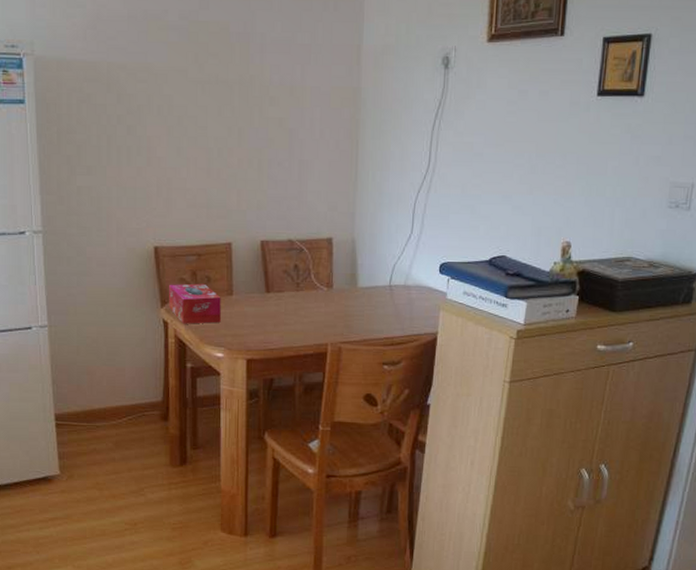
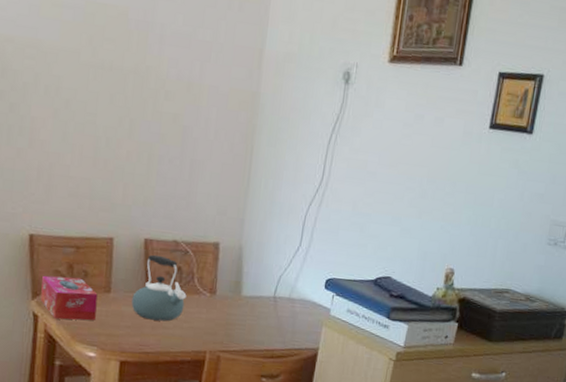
kettle: none [253,255,305,318] -> present [131,254,187,321]

